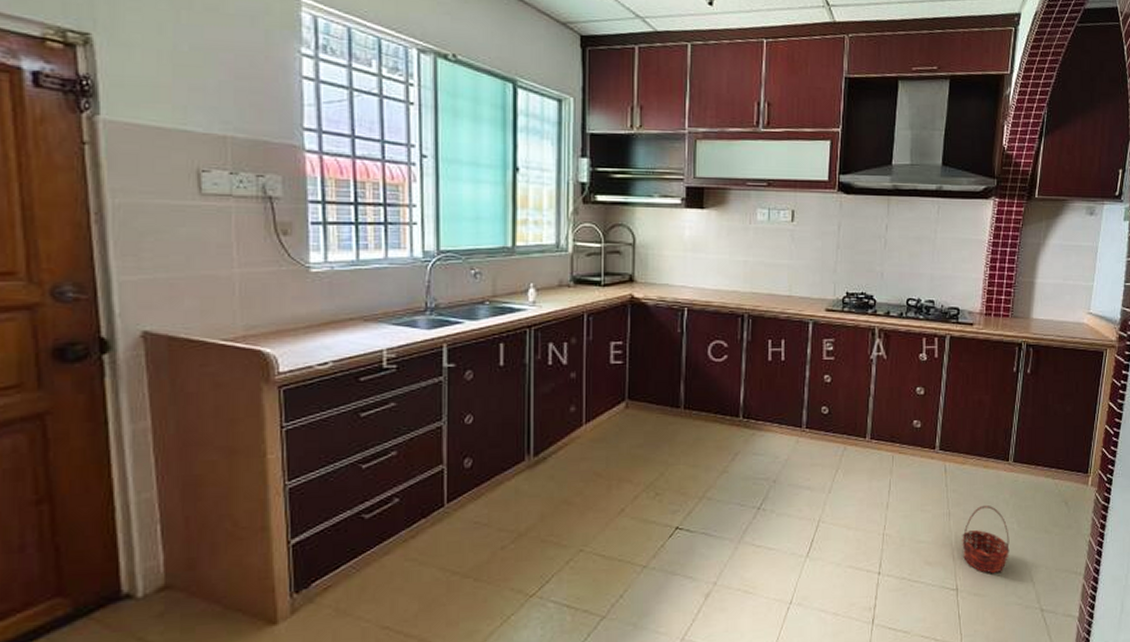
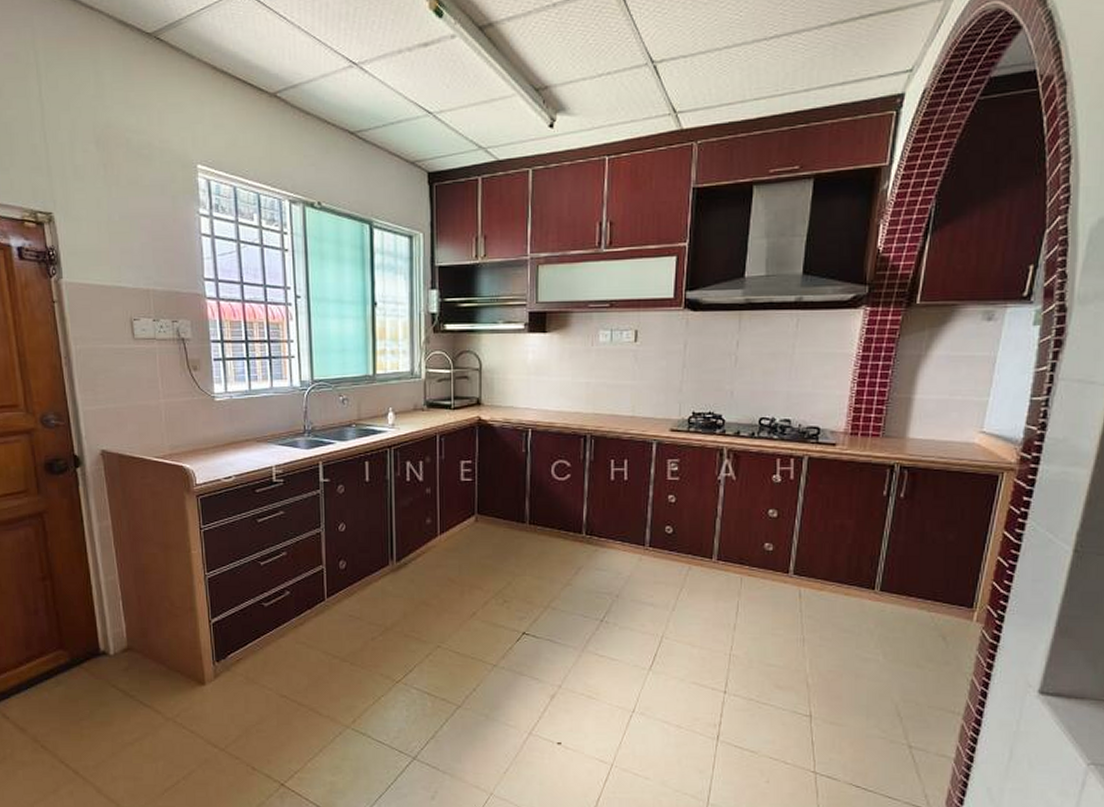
basket: present [962,504,1010,574] -> none [817,633,873,705]

